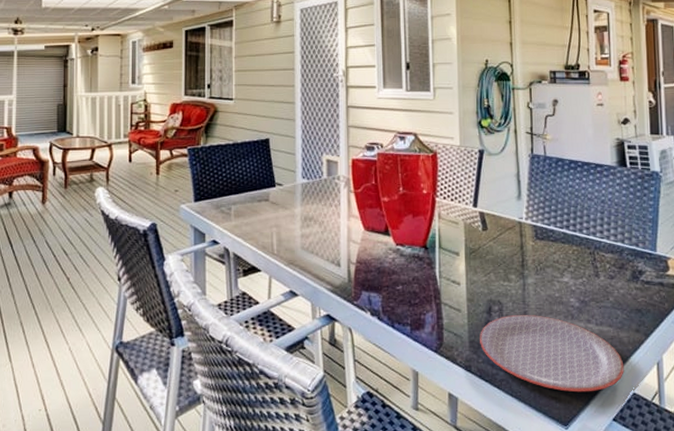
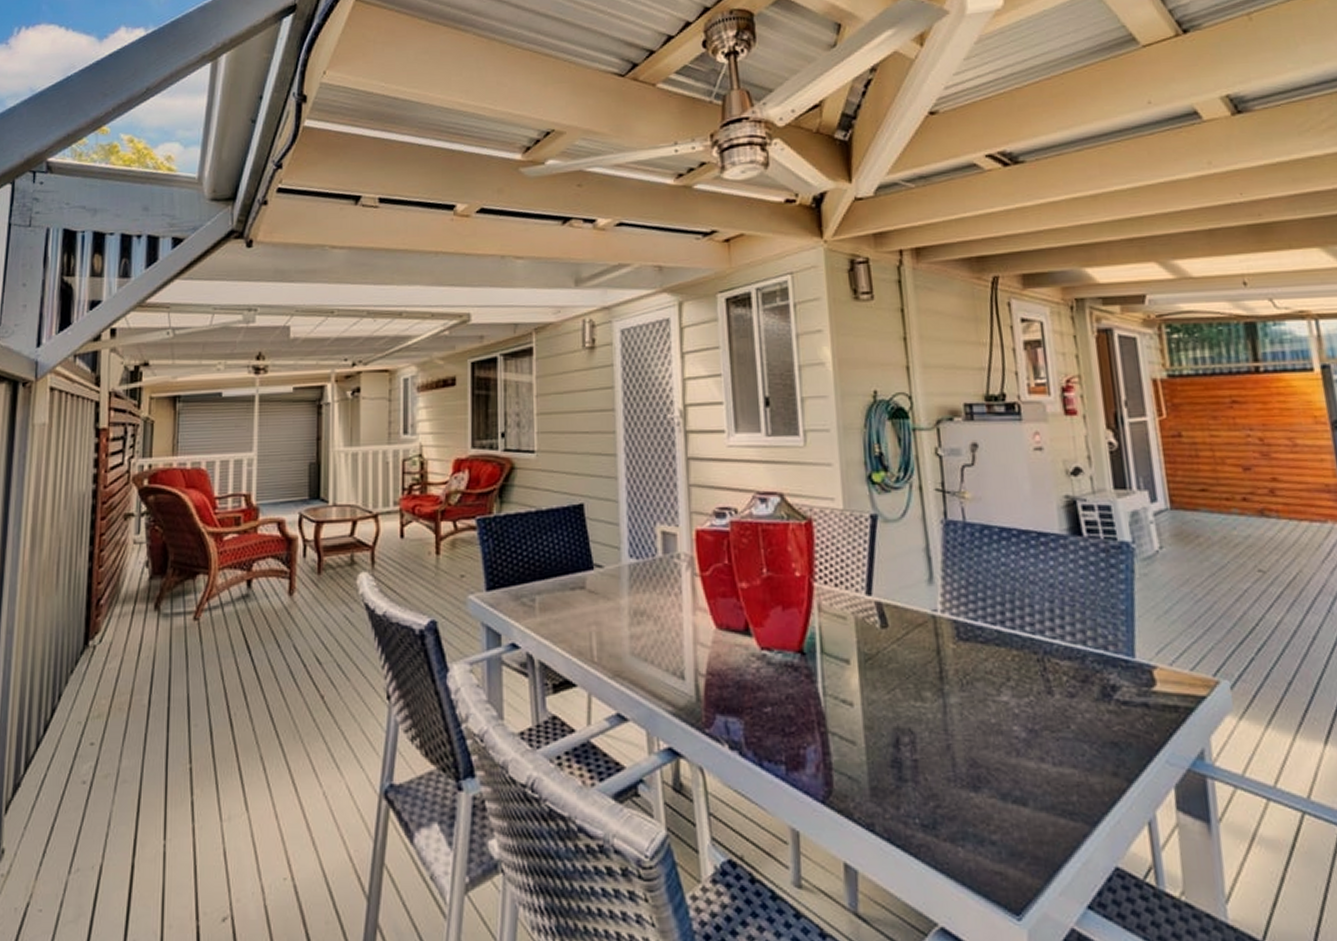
plate: present [480,314,624,393] -> none [884,748,1100,866]

